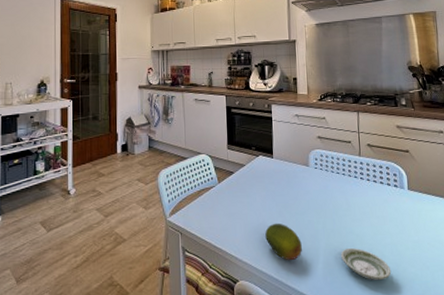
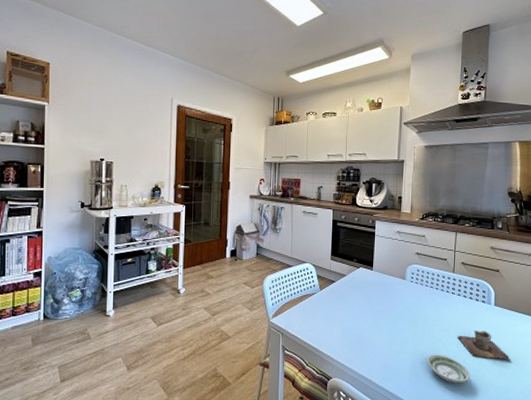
fruit: present [265,223,302,261] -> none [359,329,392,363]
cup: none [372,218,434,251] -> present [458,330,511,361]

